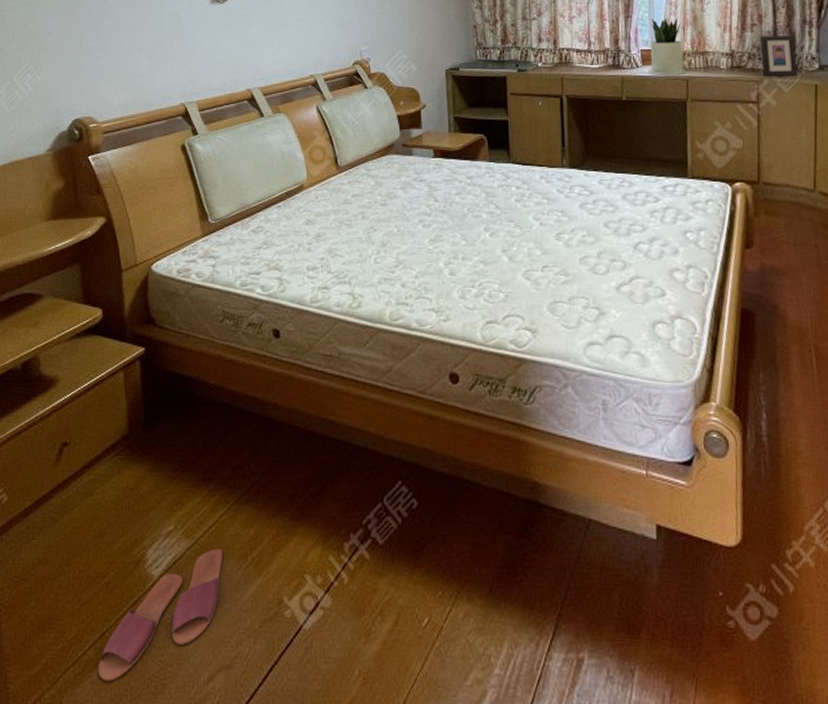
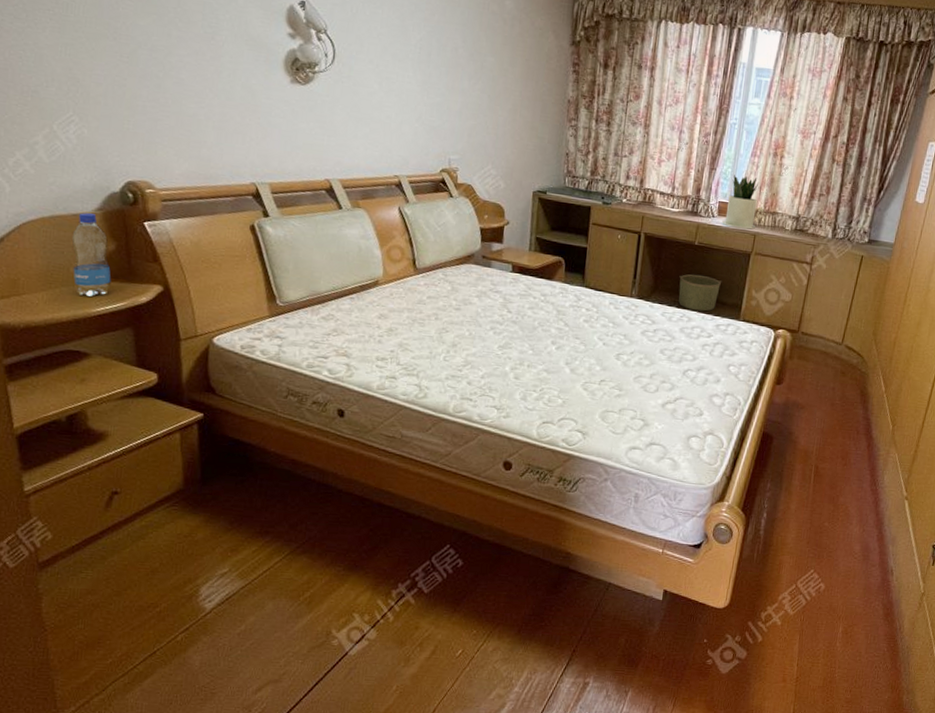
bottle: none [26,155,61,238] -> present [71,213,112,298]
slippers: present [98,548,223,682] -> none [148,588,276,690]
basket: none [611,132,660,173] -> present [678,274,722,312]
picture frame: present [760,35,798,76] -> none [821,206,854,245]

